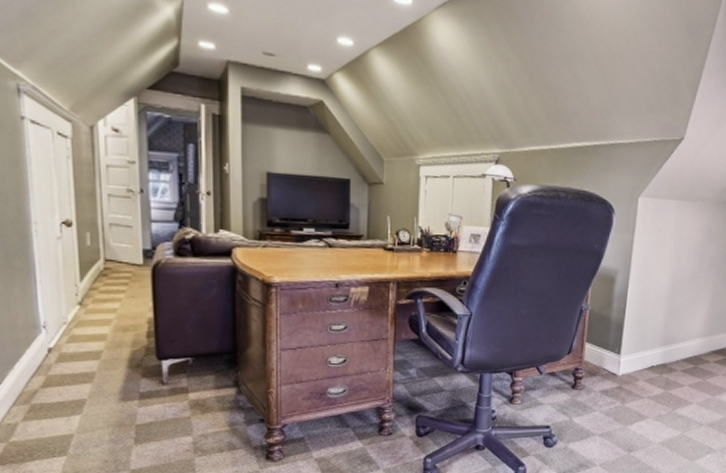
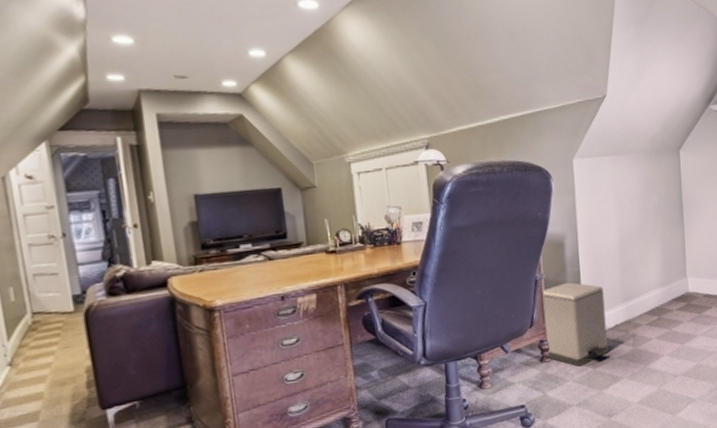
trash can: none [575,317,646,399] -> present [542,282,609,367]

